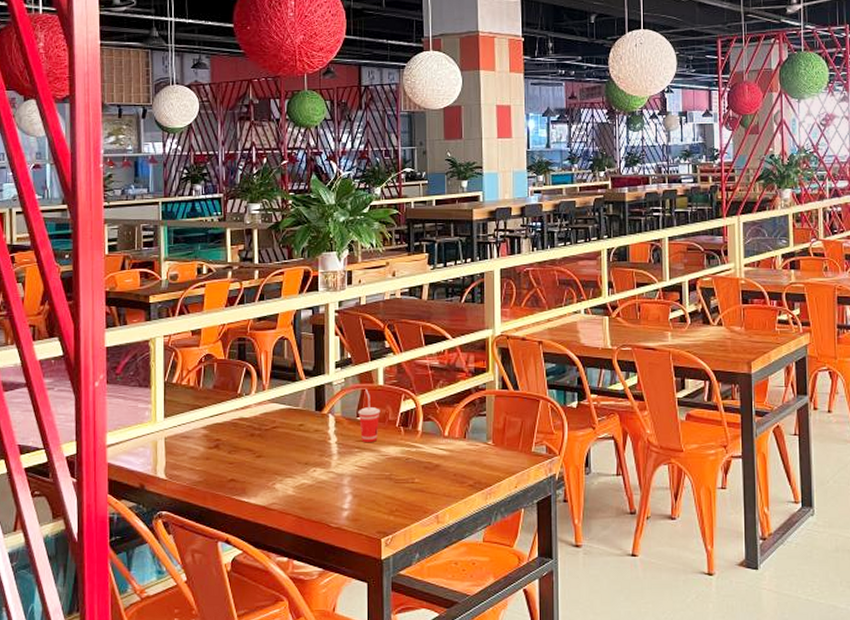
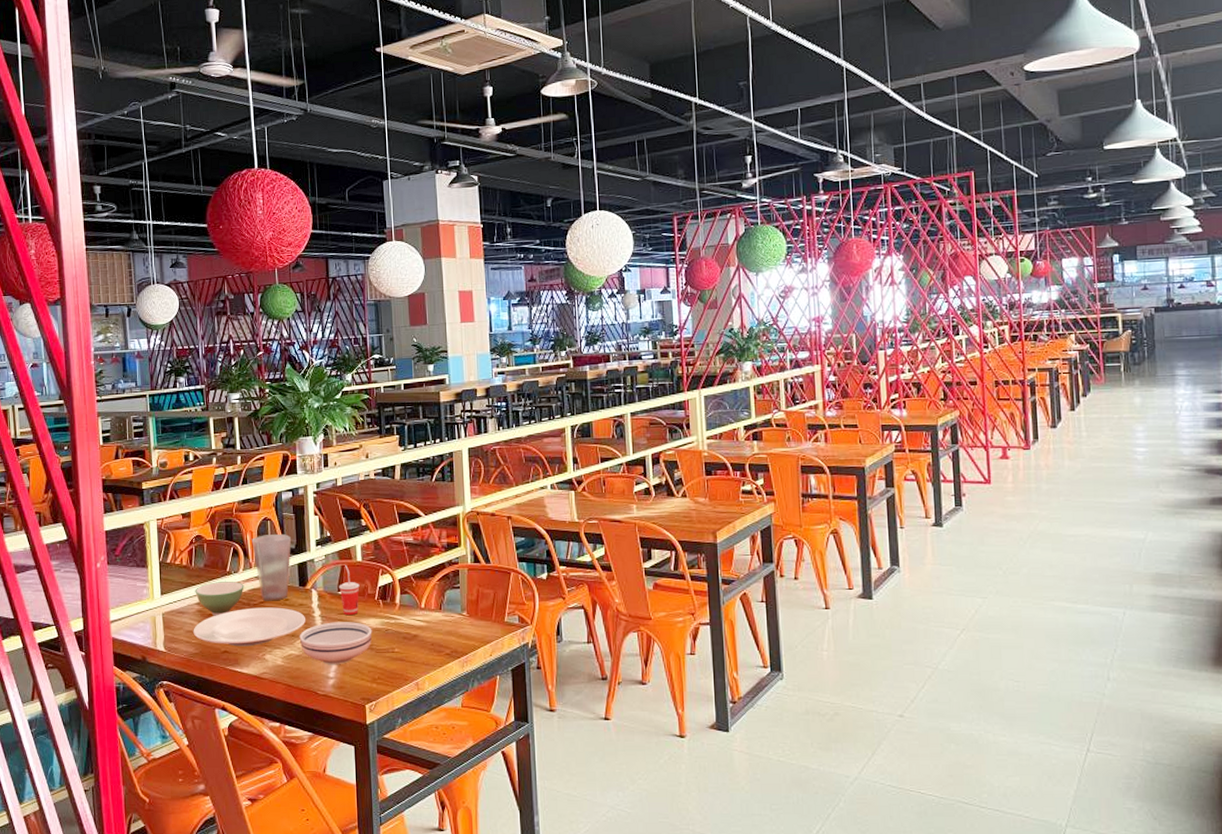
plate: none [198,433,322,475] -> present [193,607,306,647]
bowl: none [202,405,256,441] -> present [195,582,244,616]
cup: none [266,355,310,425] -> present [252,534,292,600]
bowl: none [313,450,392,495] -> present [299,622,372,664]

